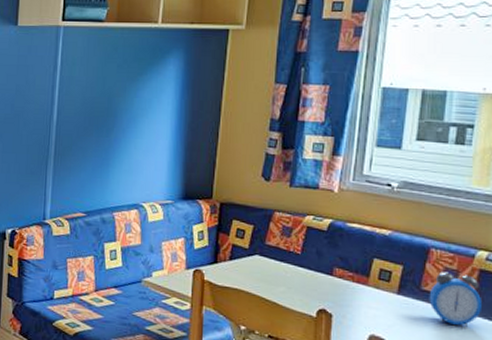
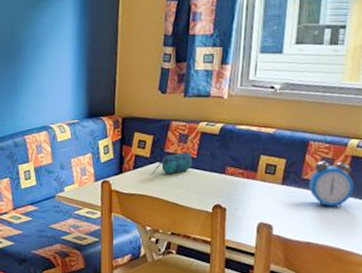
pencil case: none [249,246,296,270] -> present [151,151,193,174]

